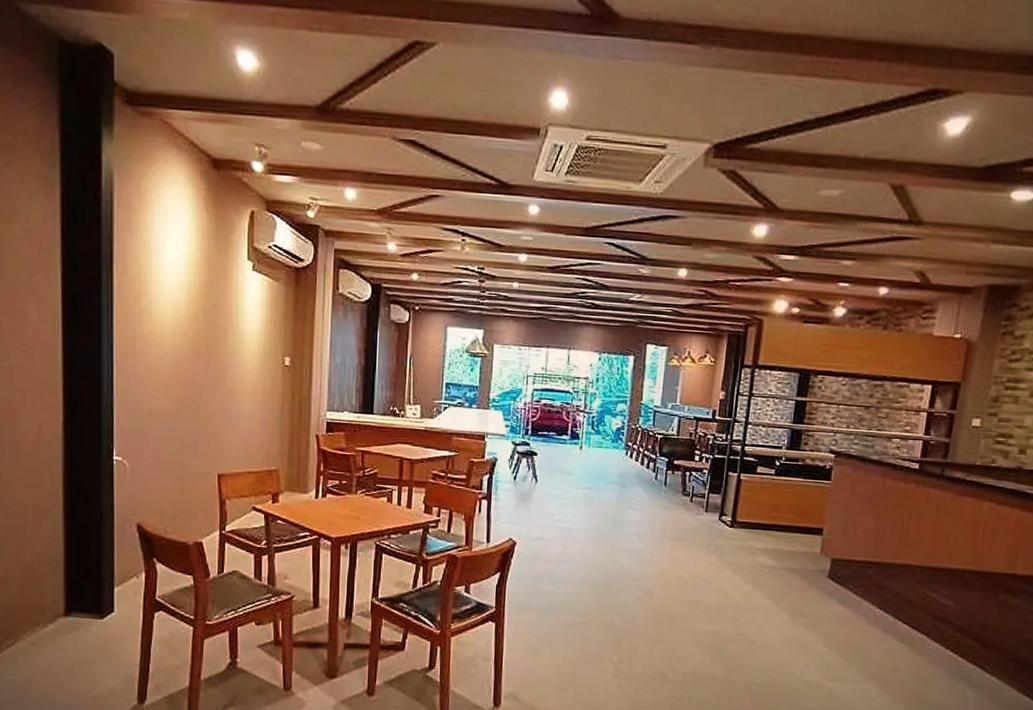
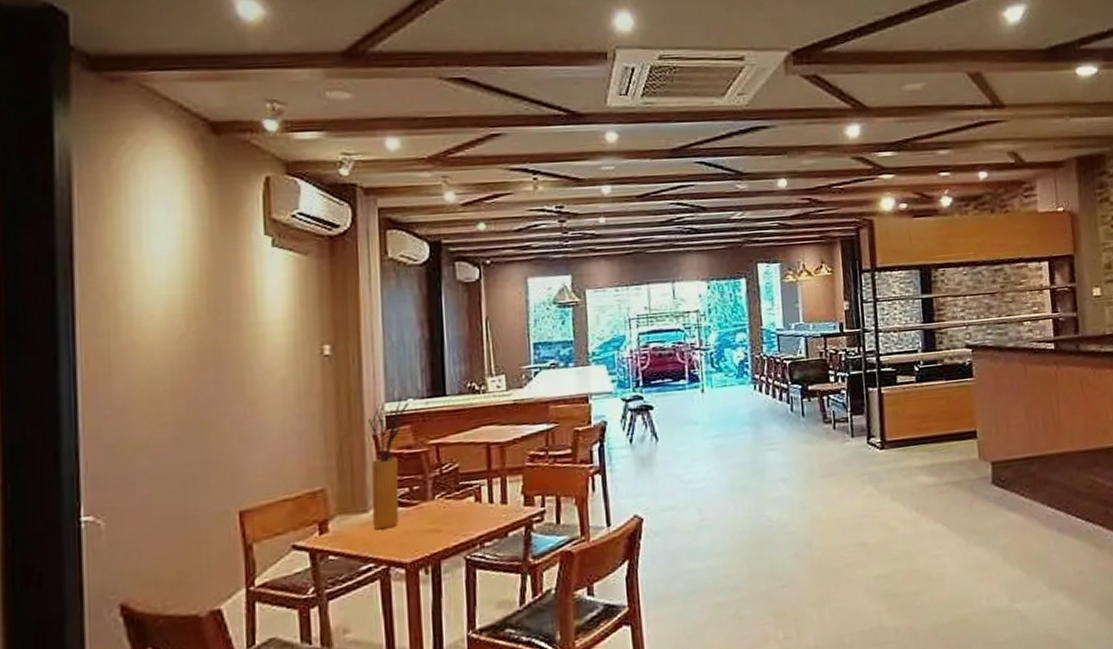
vase: none [310,408,344,509] -> present [368,397,409,530]

